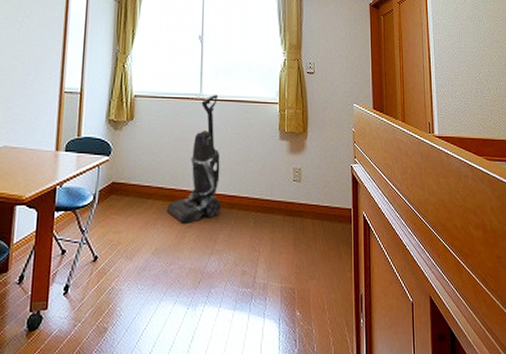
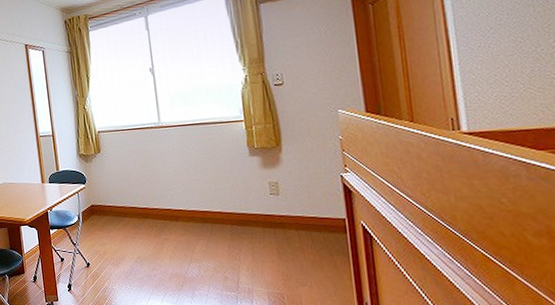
vacuum cleaner: present [166,94,221,223] -> none [142,120,194,236]

